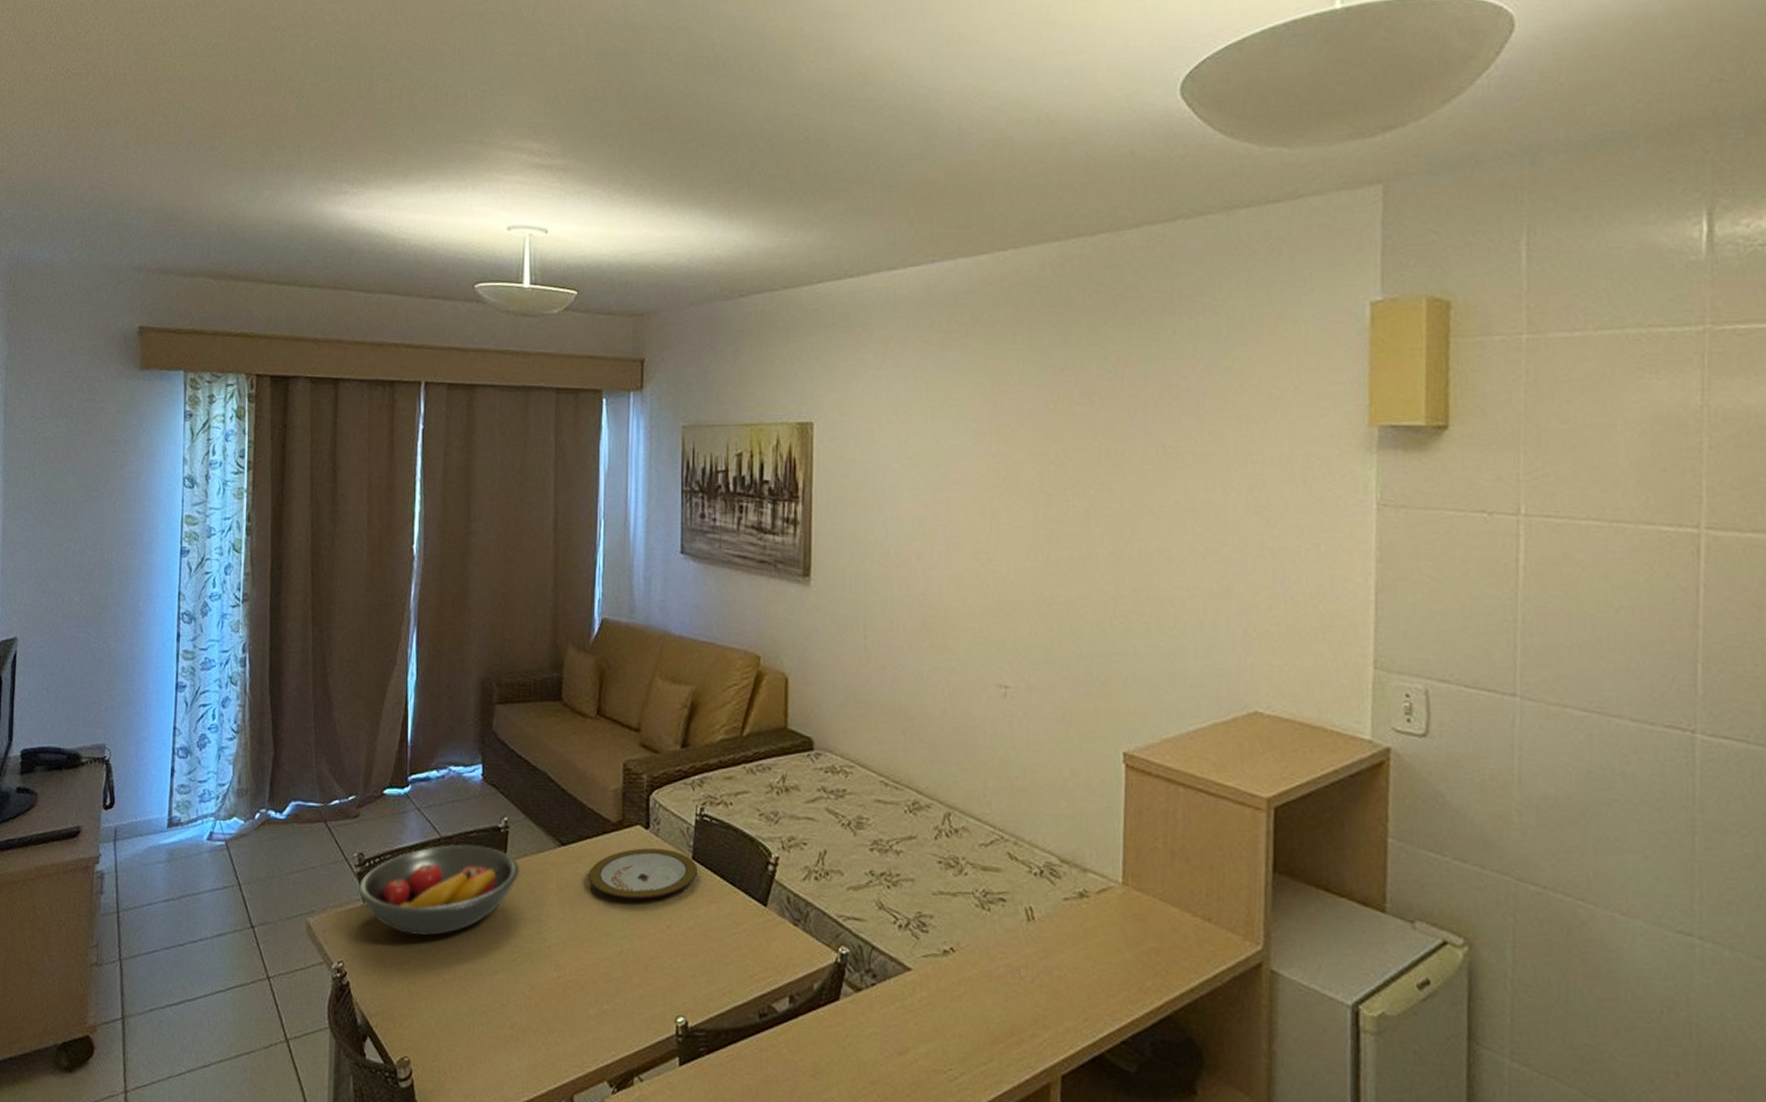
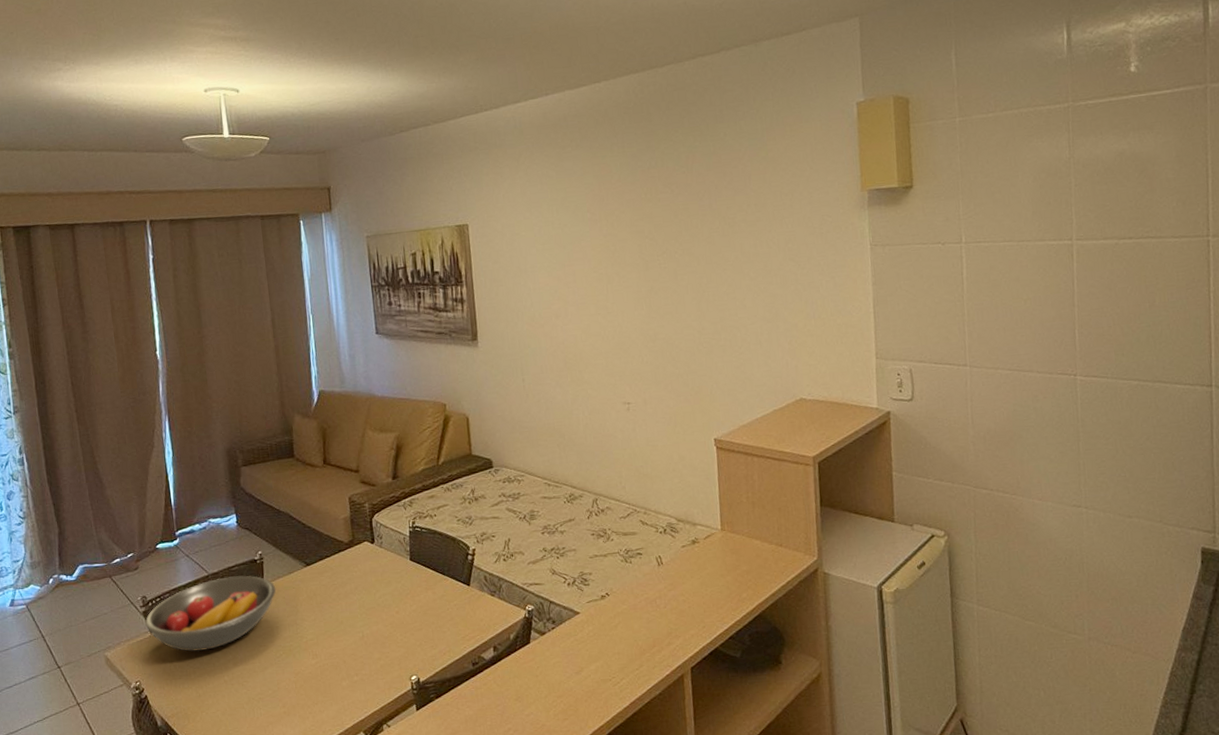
plate: present [588,848,697,900] -> none [330,556,415,598]

